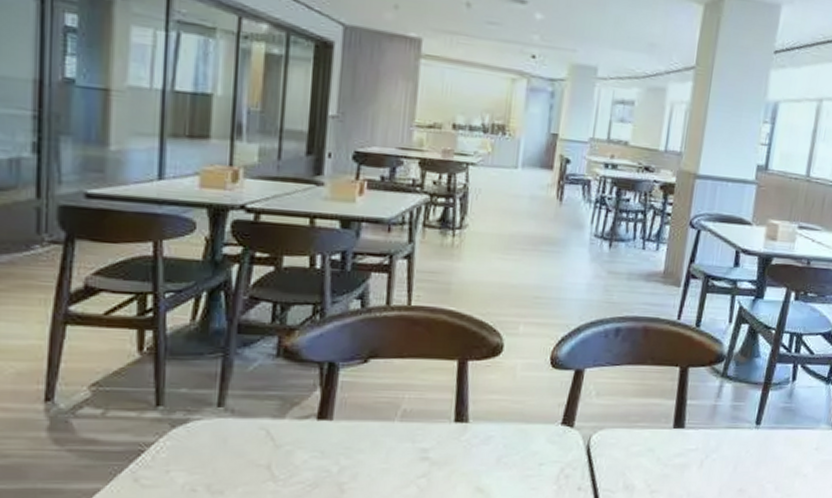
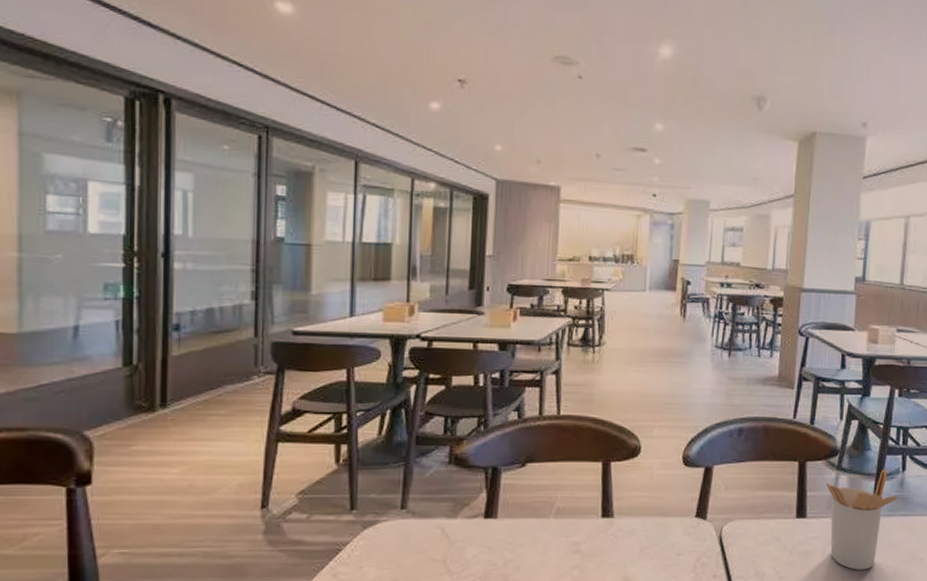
utensil holder: none [708,378,786,485] -> present [826,469,898,570]

